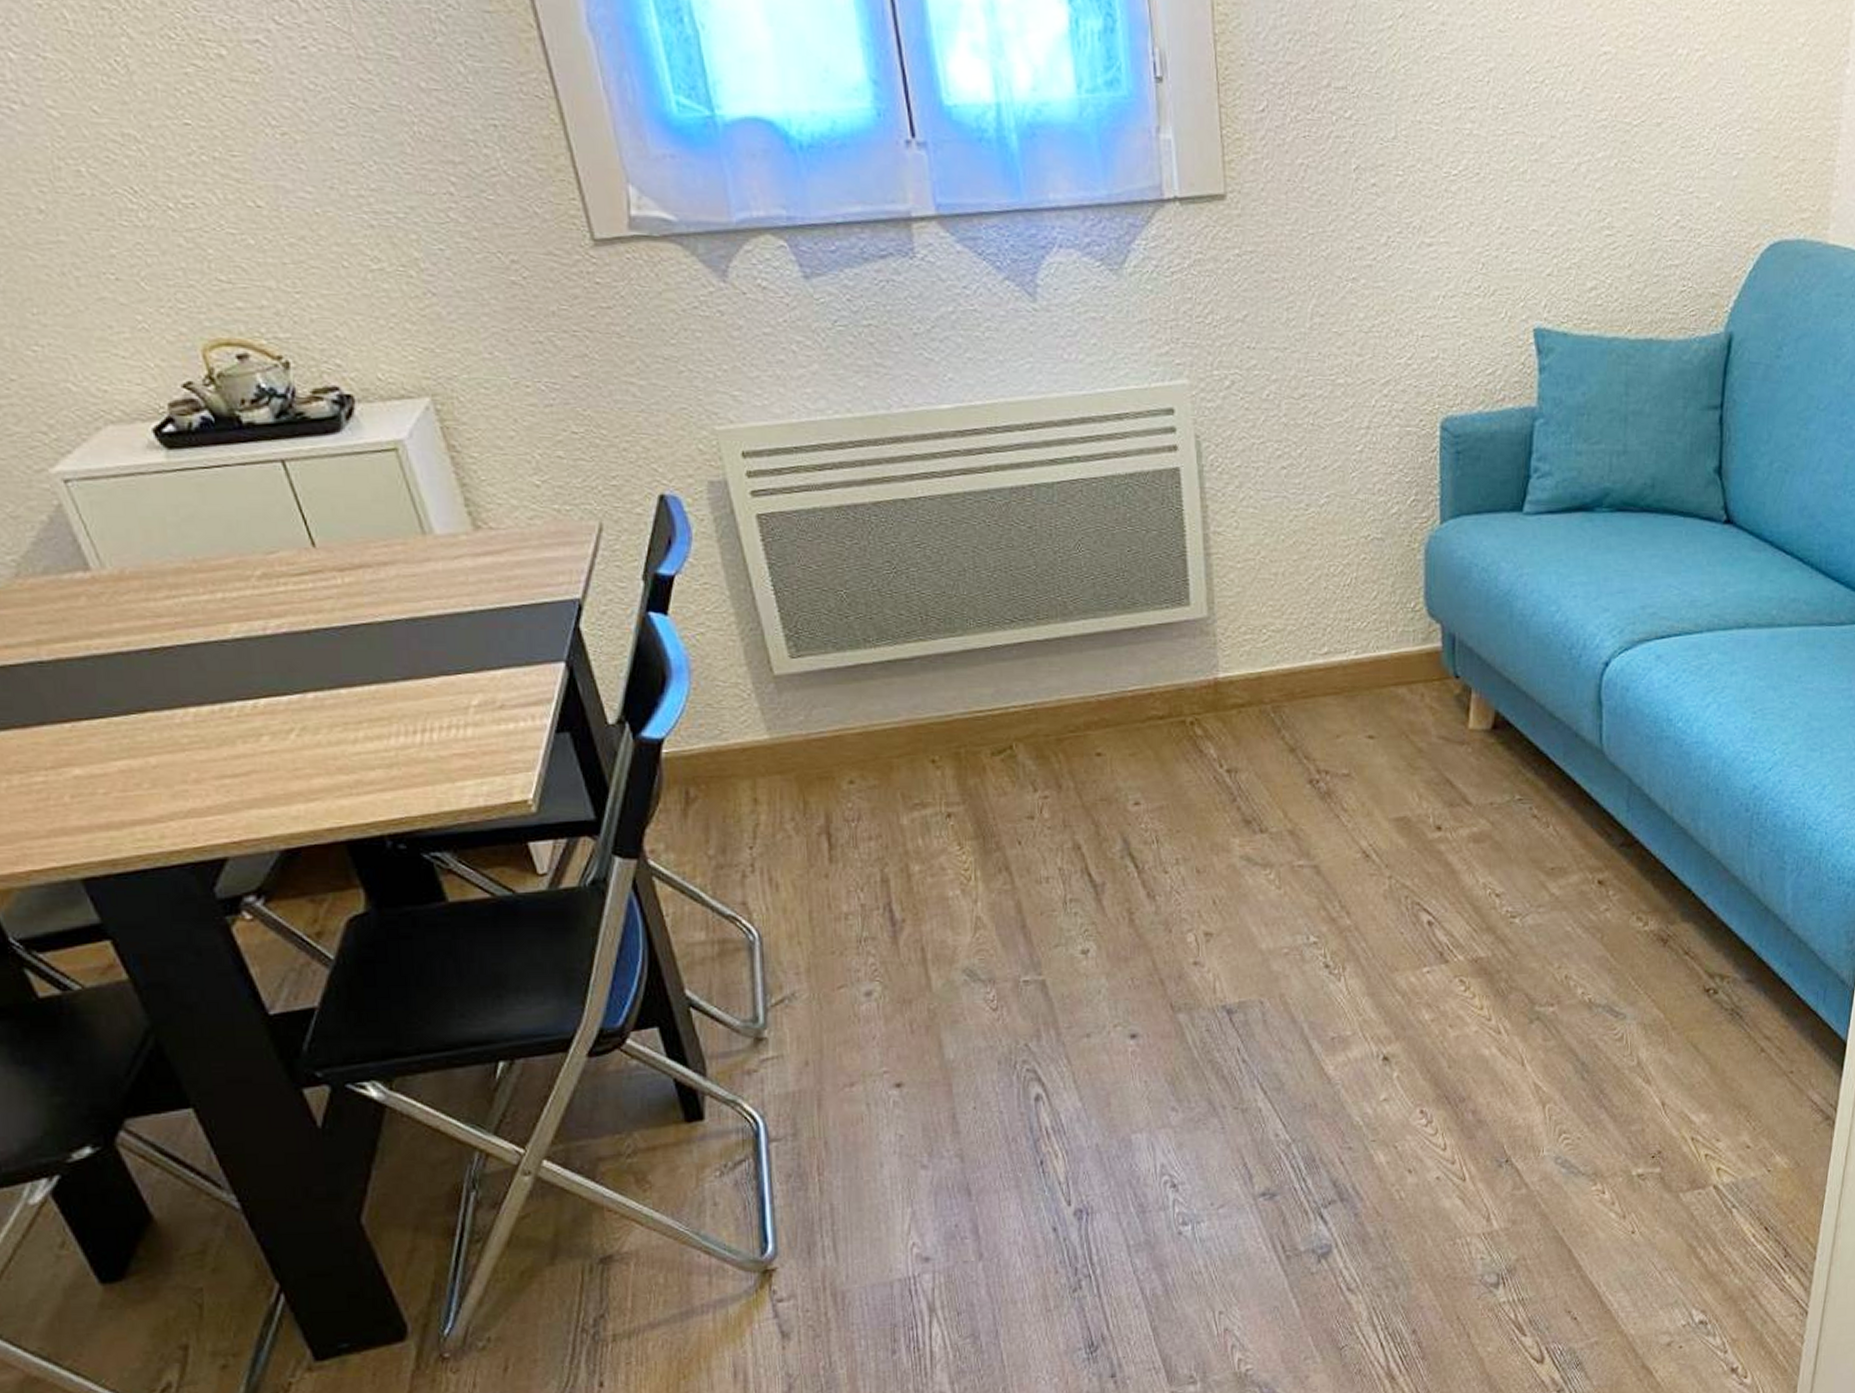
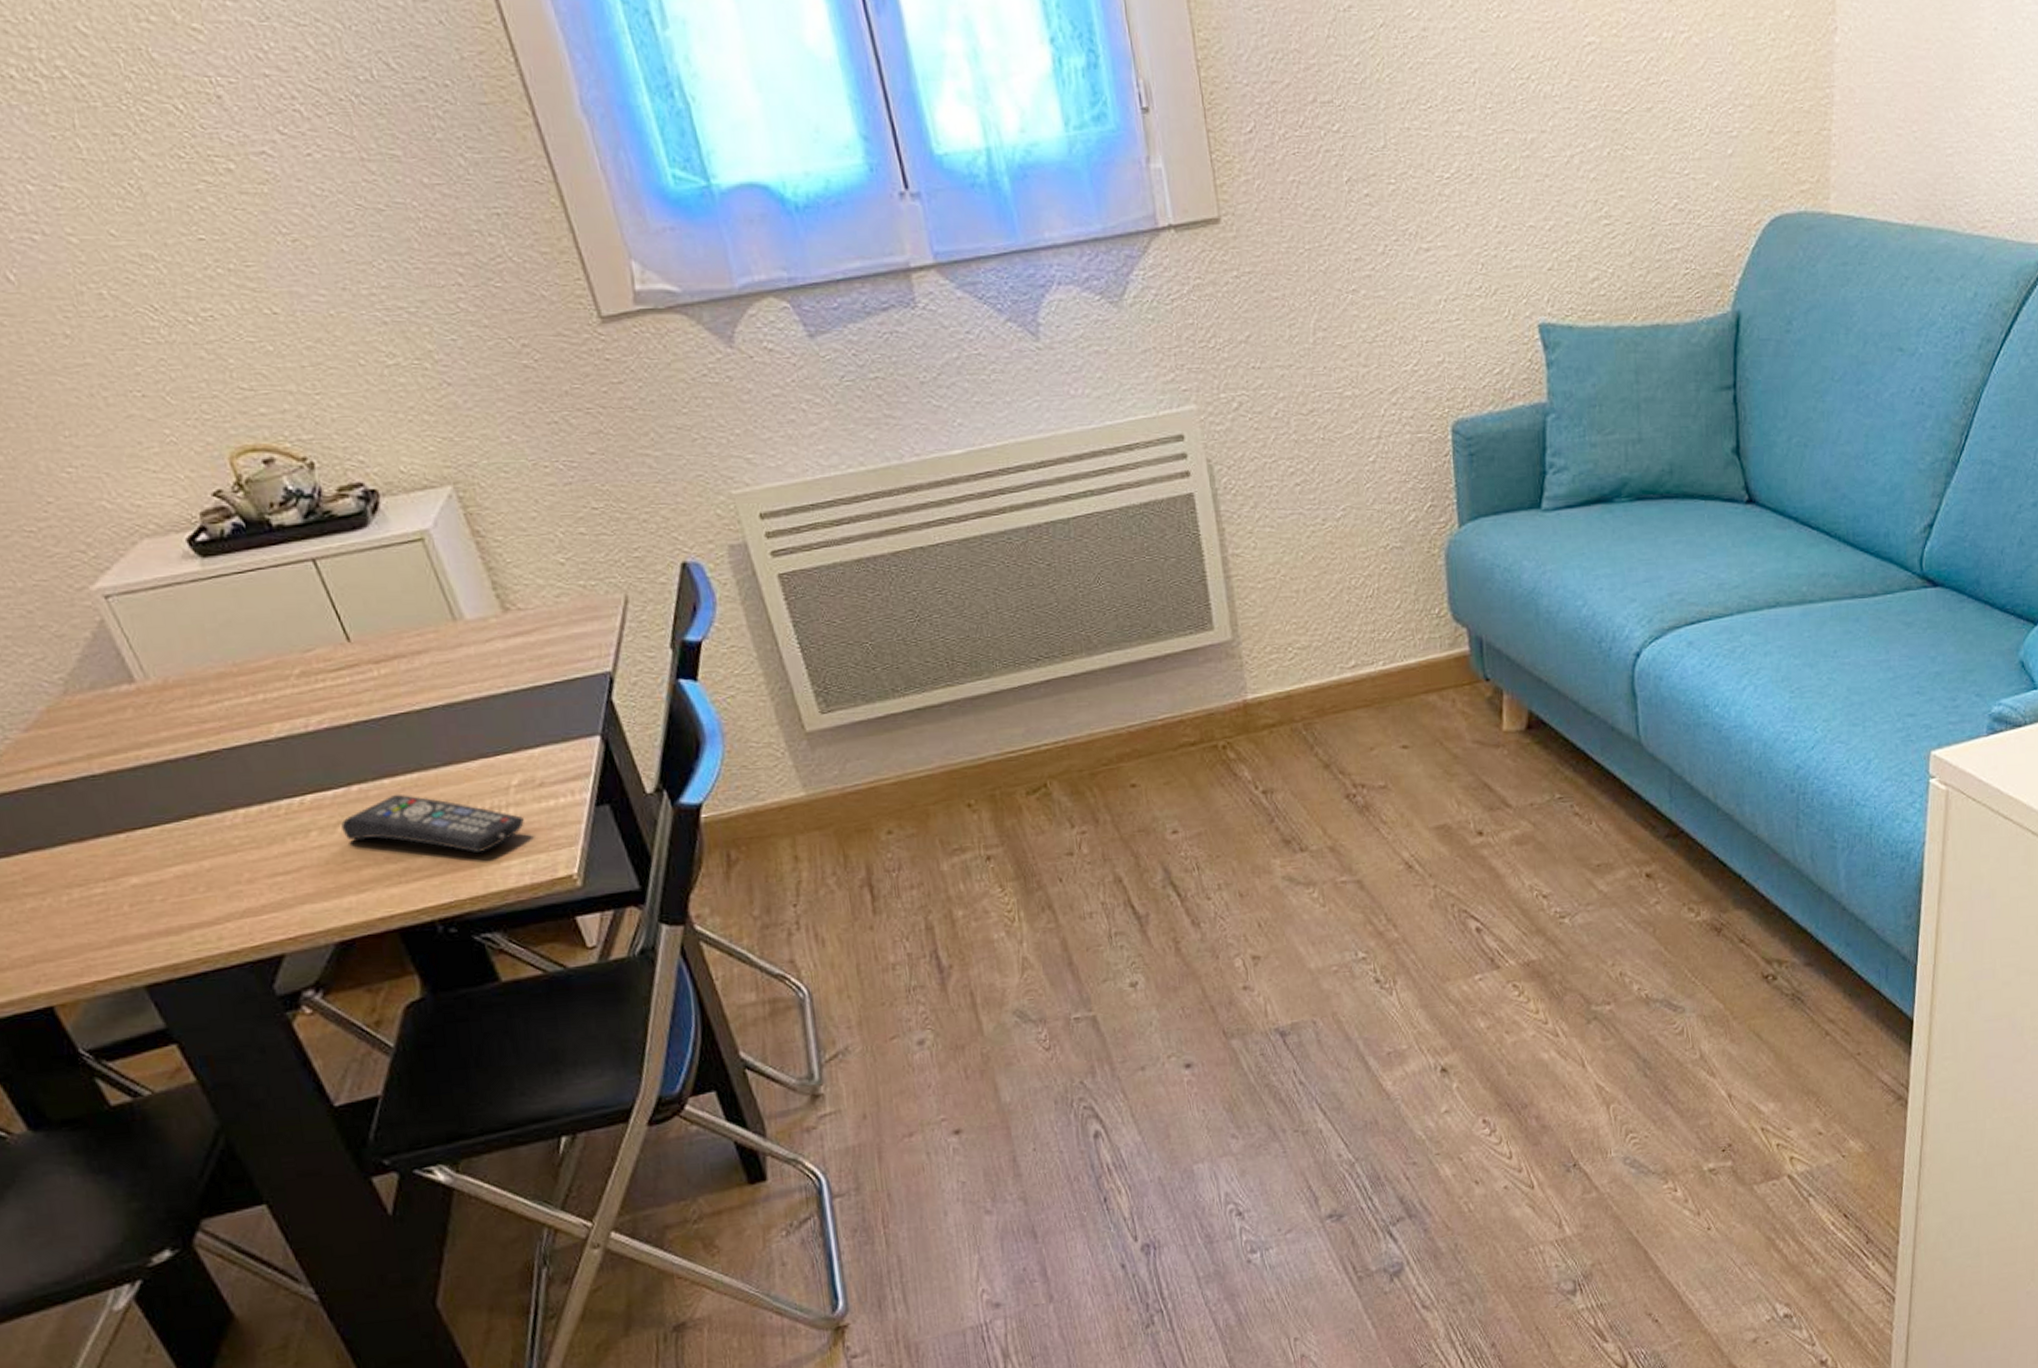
remote control: none [294,705,482,771] -> present [341,794,524,853]

